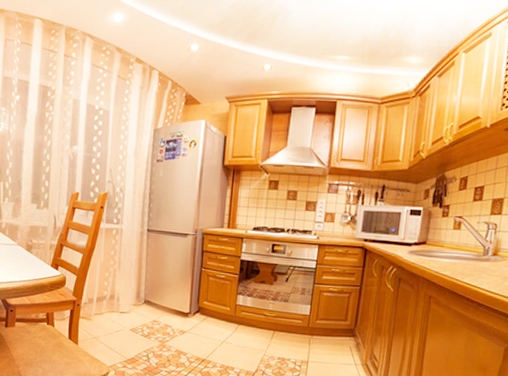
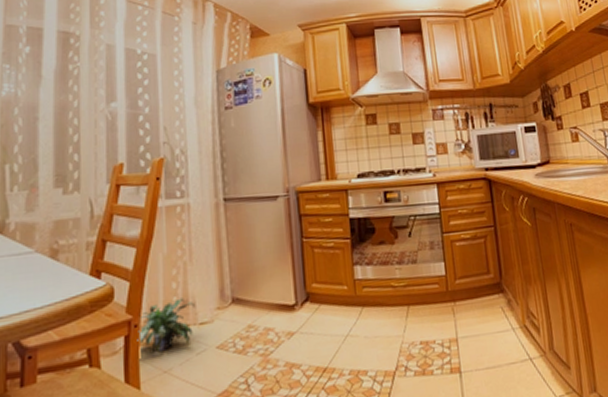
potted plant: none [78,293,118,325] -> present [137,298,195,353]

